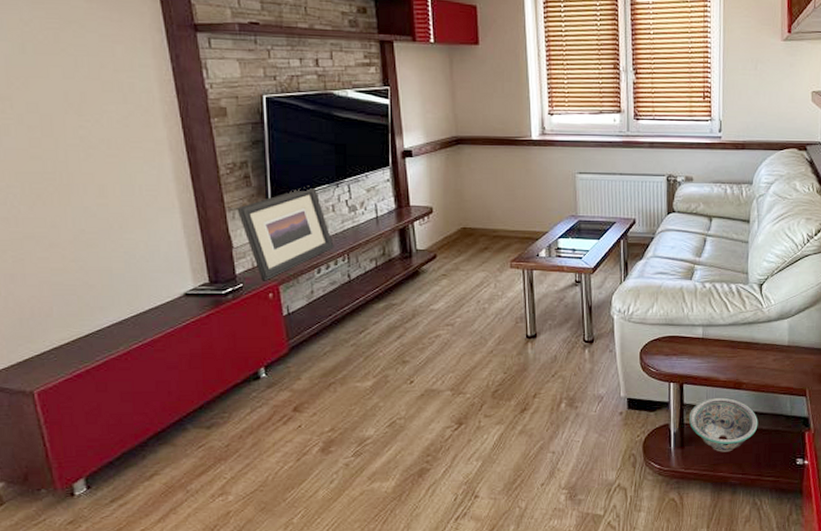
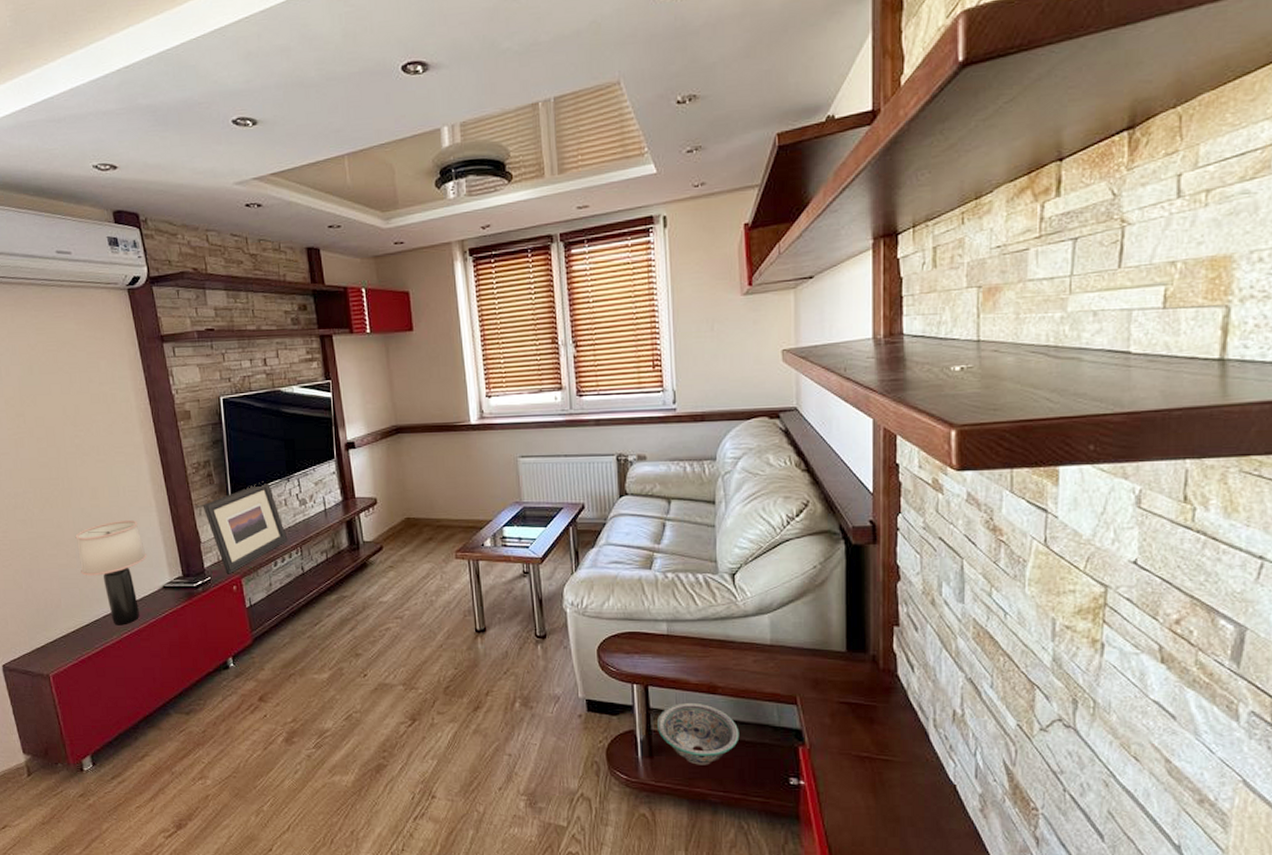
table lamp: none [75,221,166,336] -> present [75,519,147,626]

